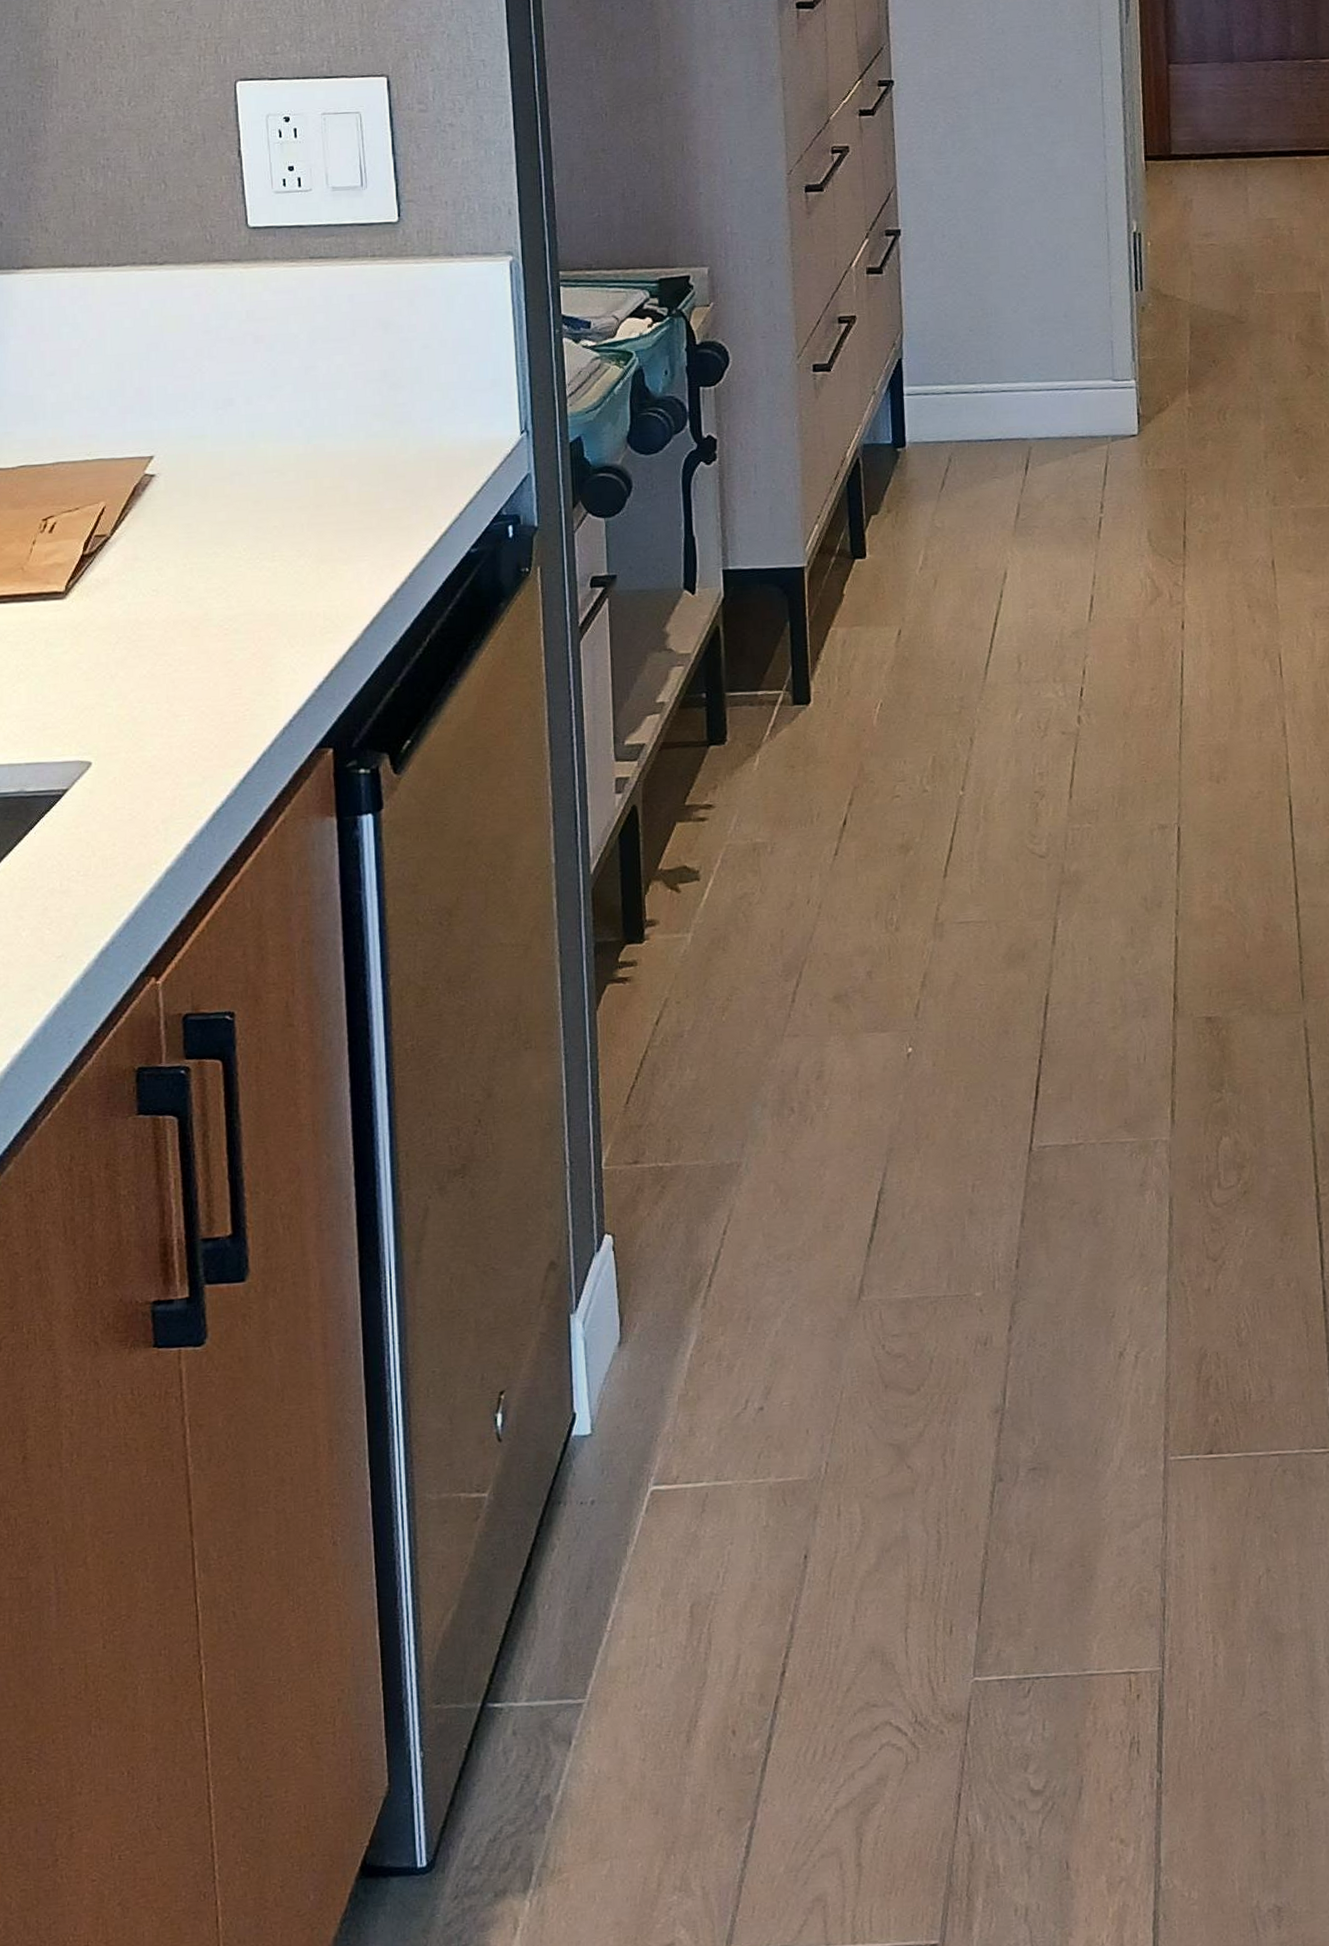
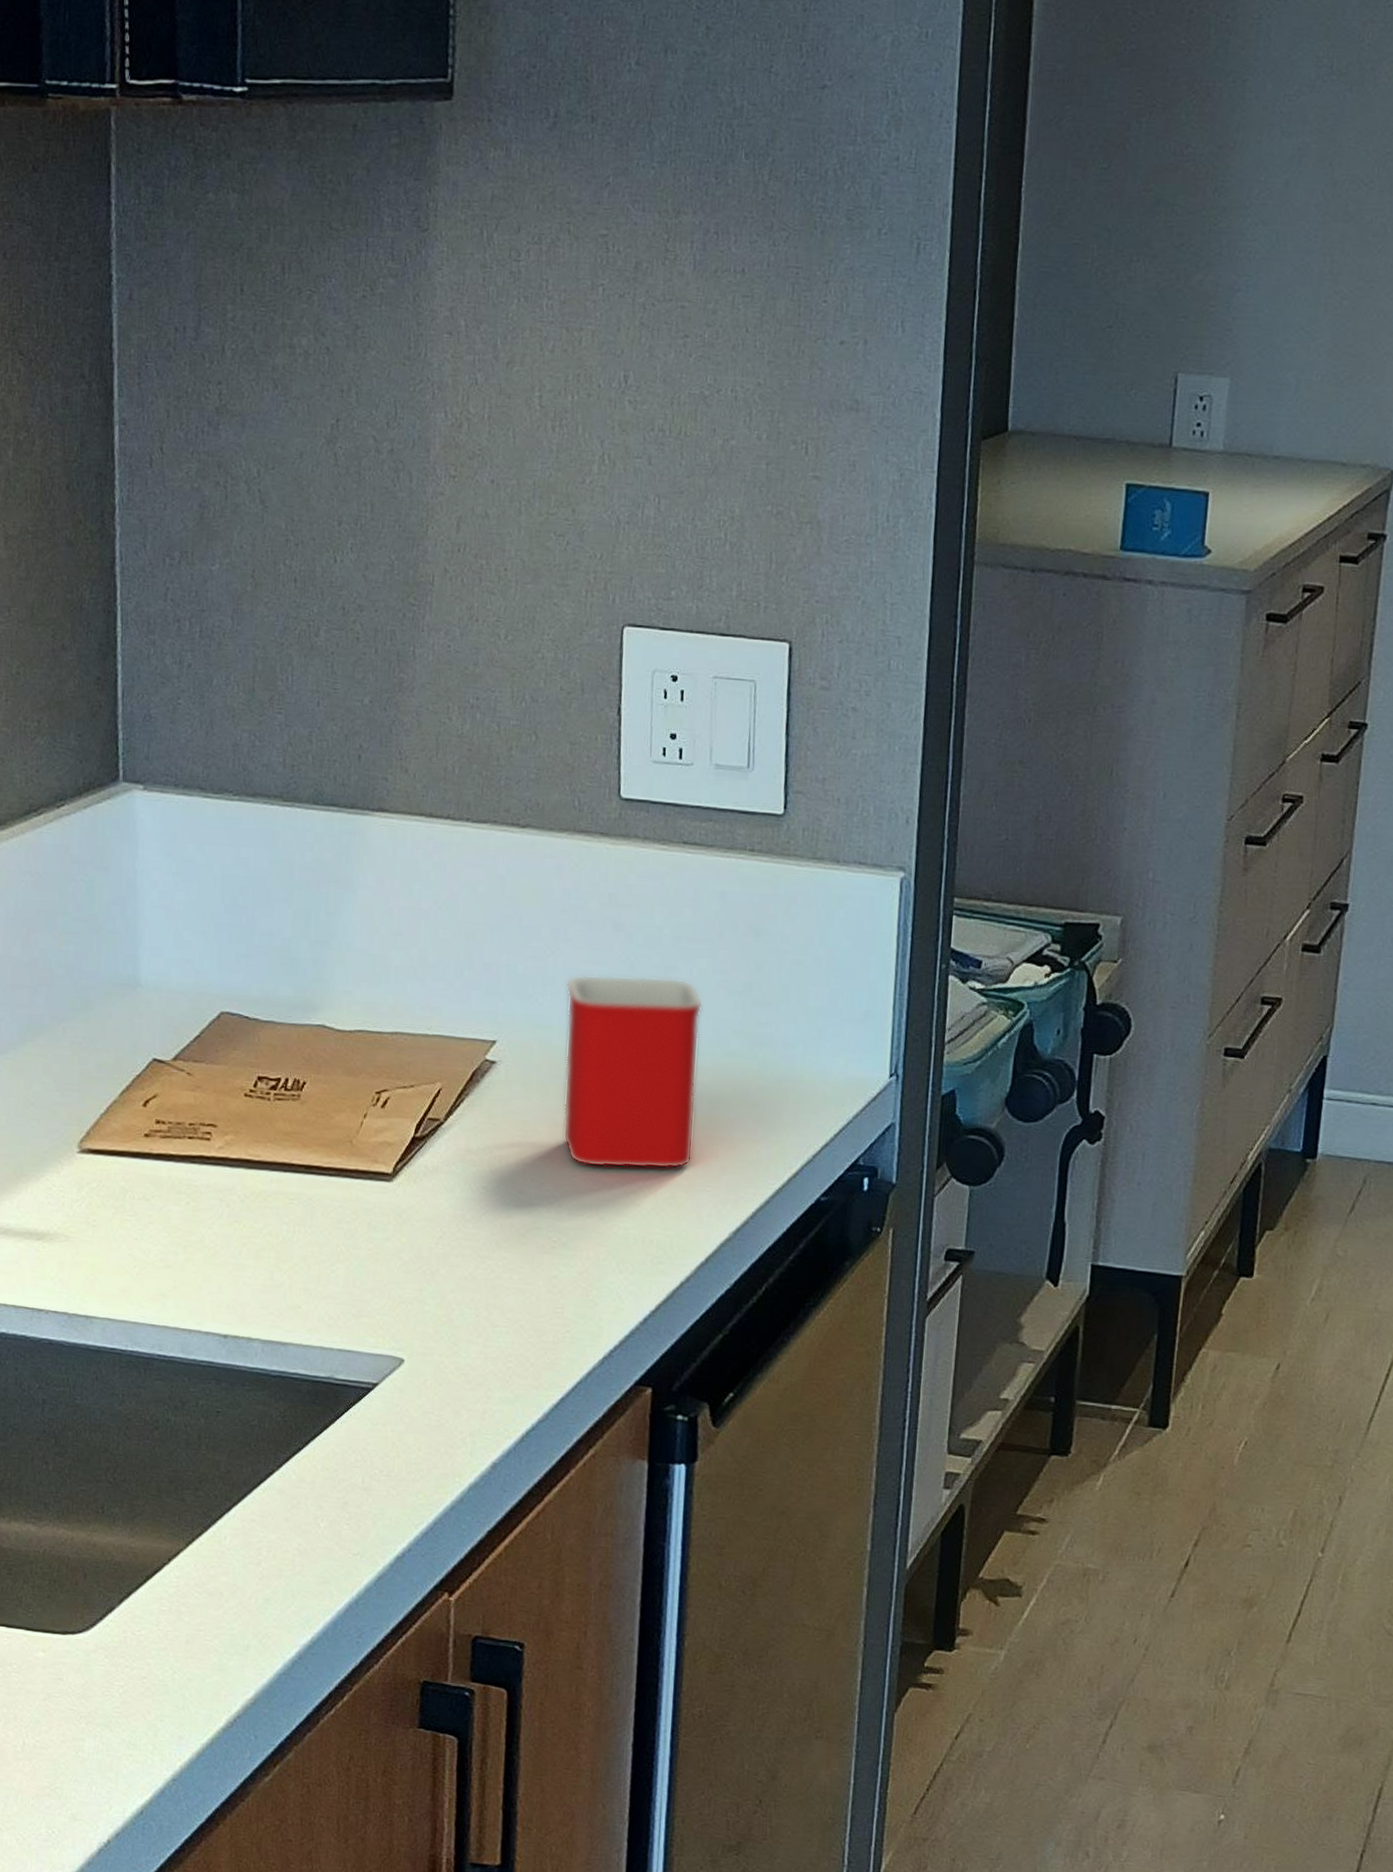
mug: none [214,376,348,556] -> present [563,974,704,1170]

